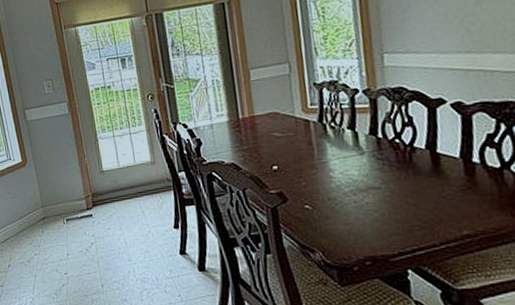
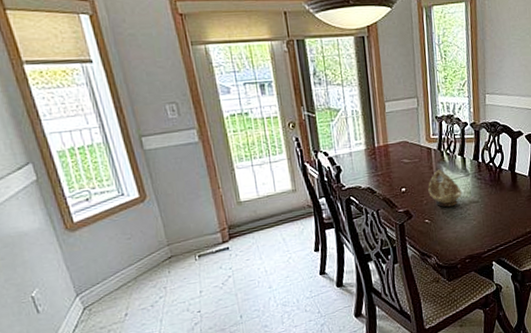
decorative bowl: none [307,145,355,192] -> present [428,169,462,208]

